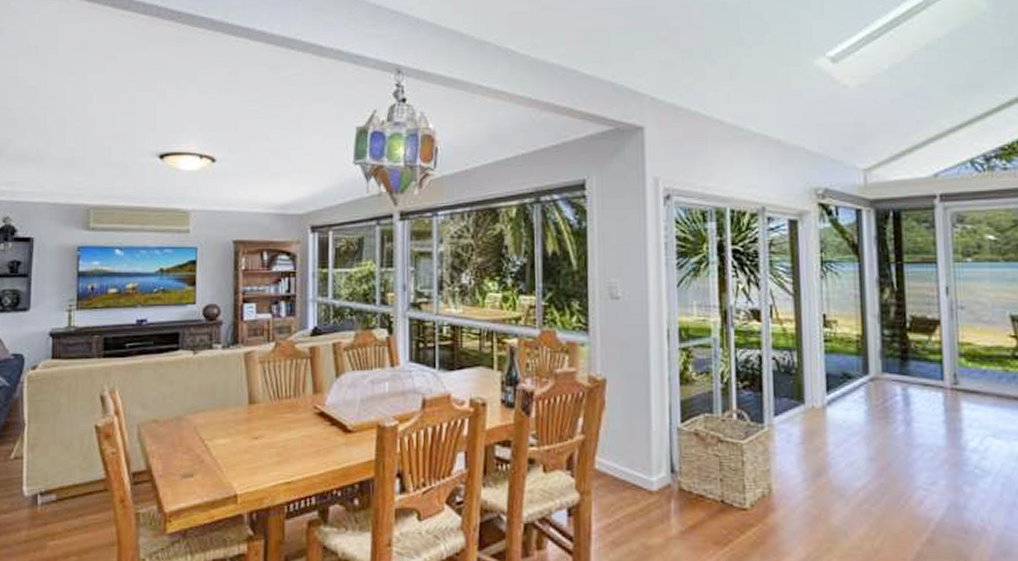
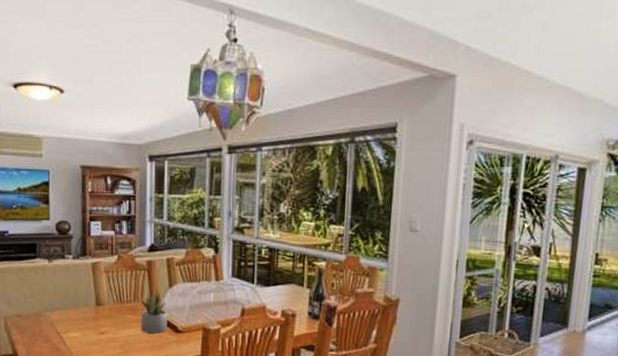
succulent plant: none [301,382,336,435] -> present [140,290,169,334]

